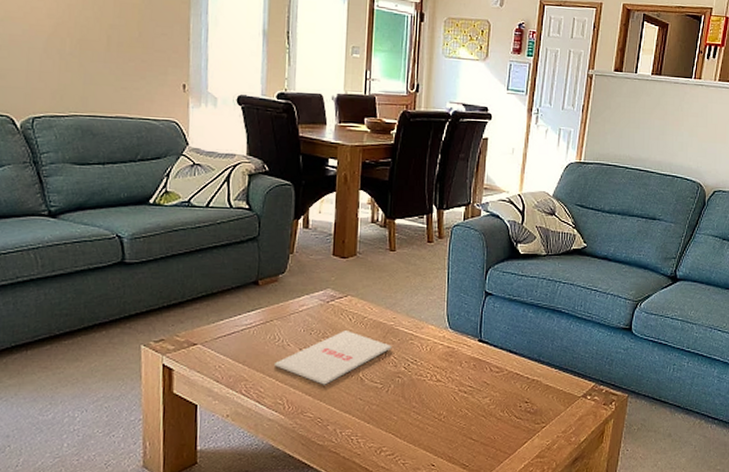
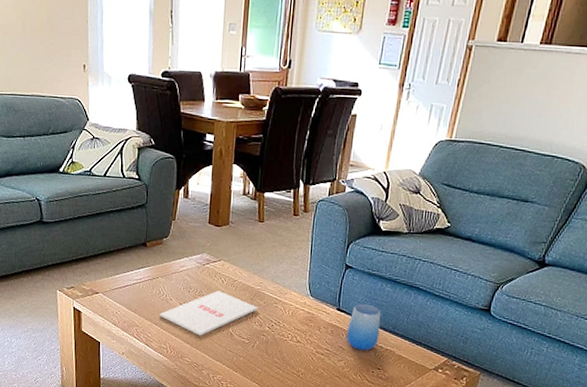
cup: none [490,332,525,384] -> present [346,303,381,351]

